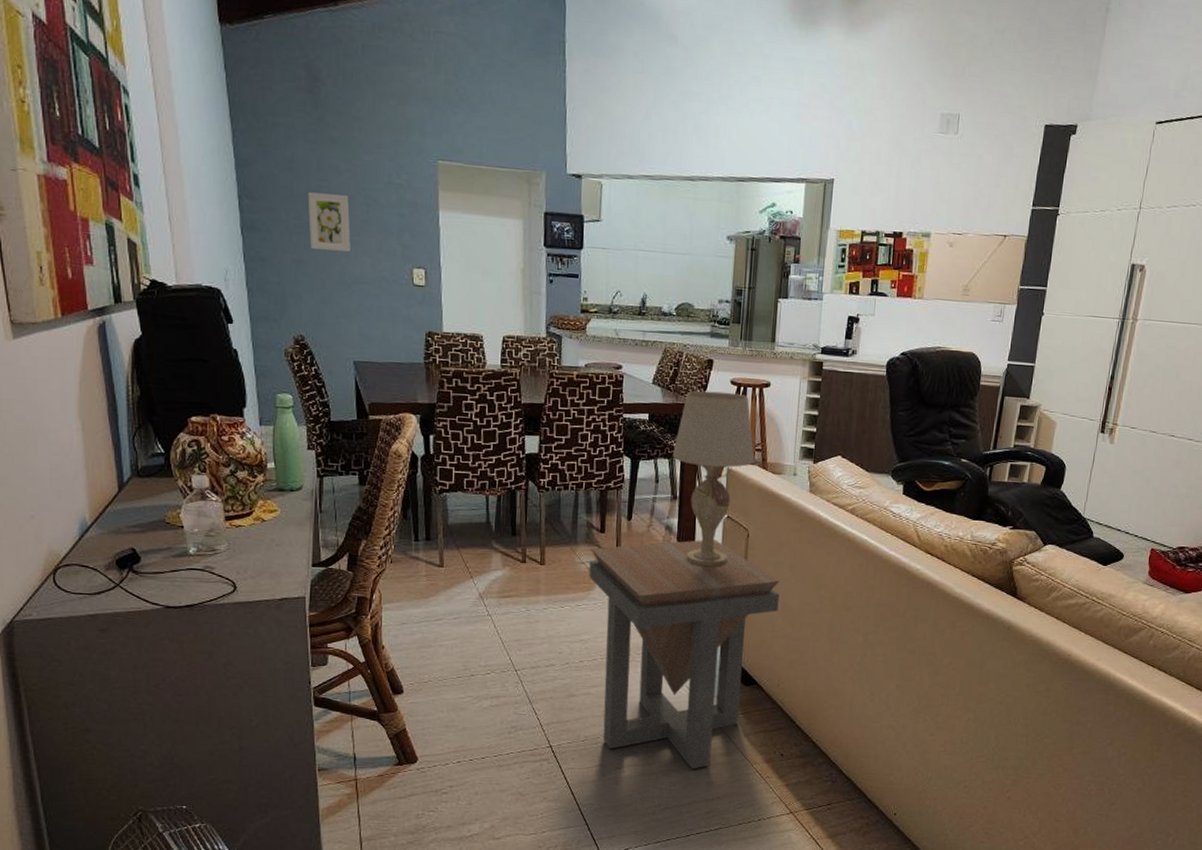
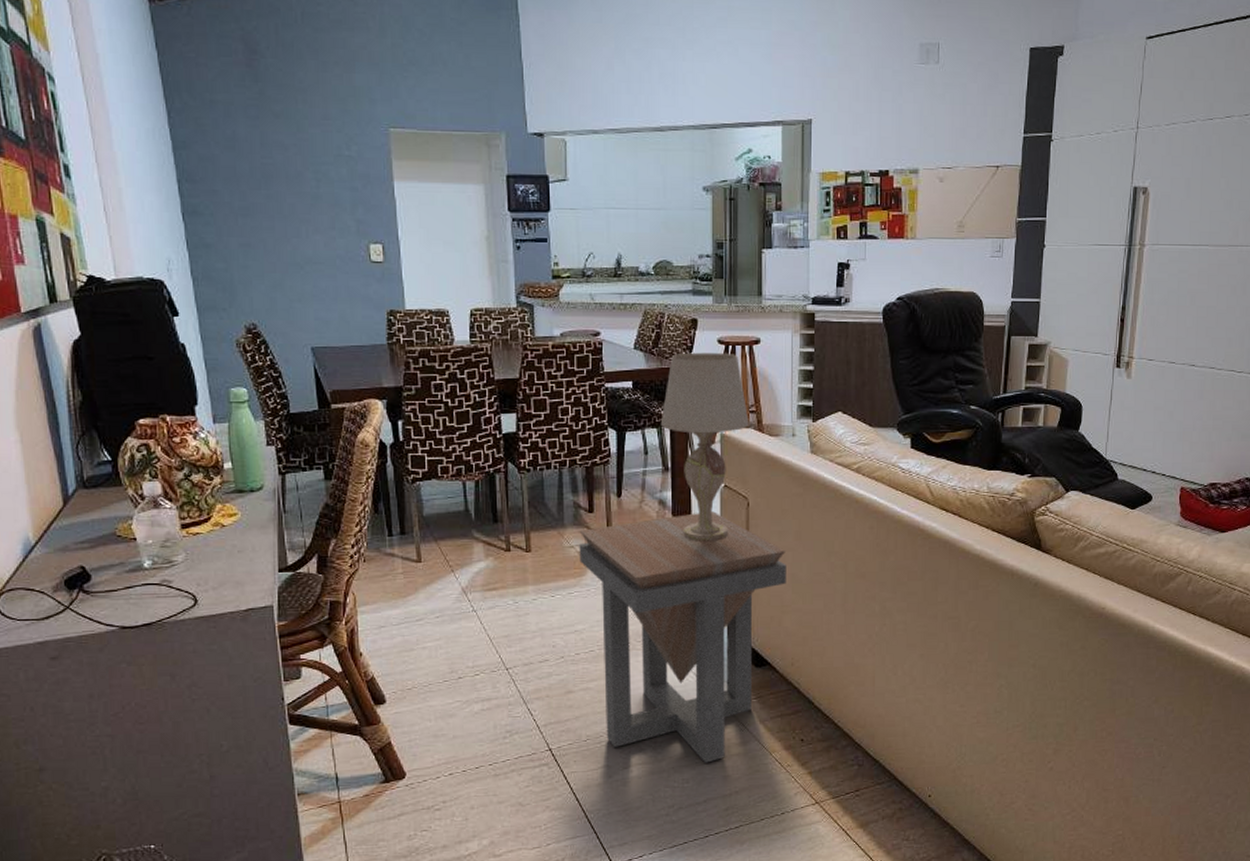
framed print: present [307,192,351,252] -> none [252,171,301,231]

